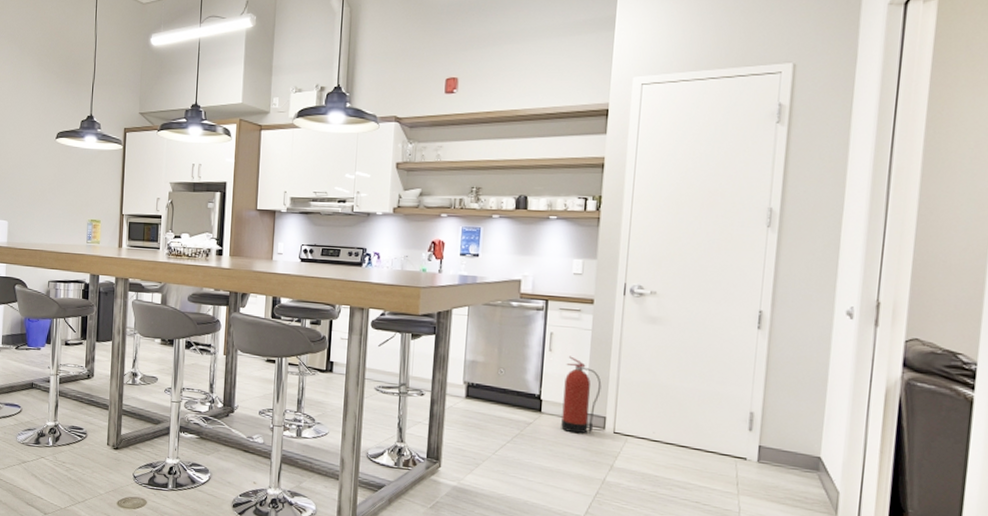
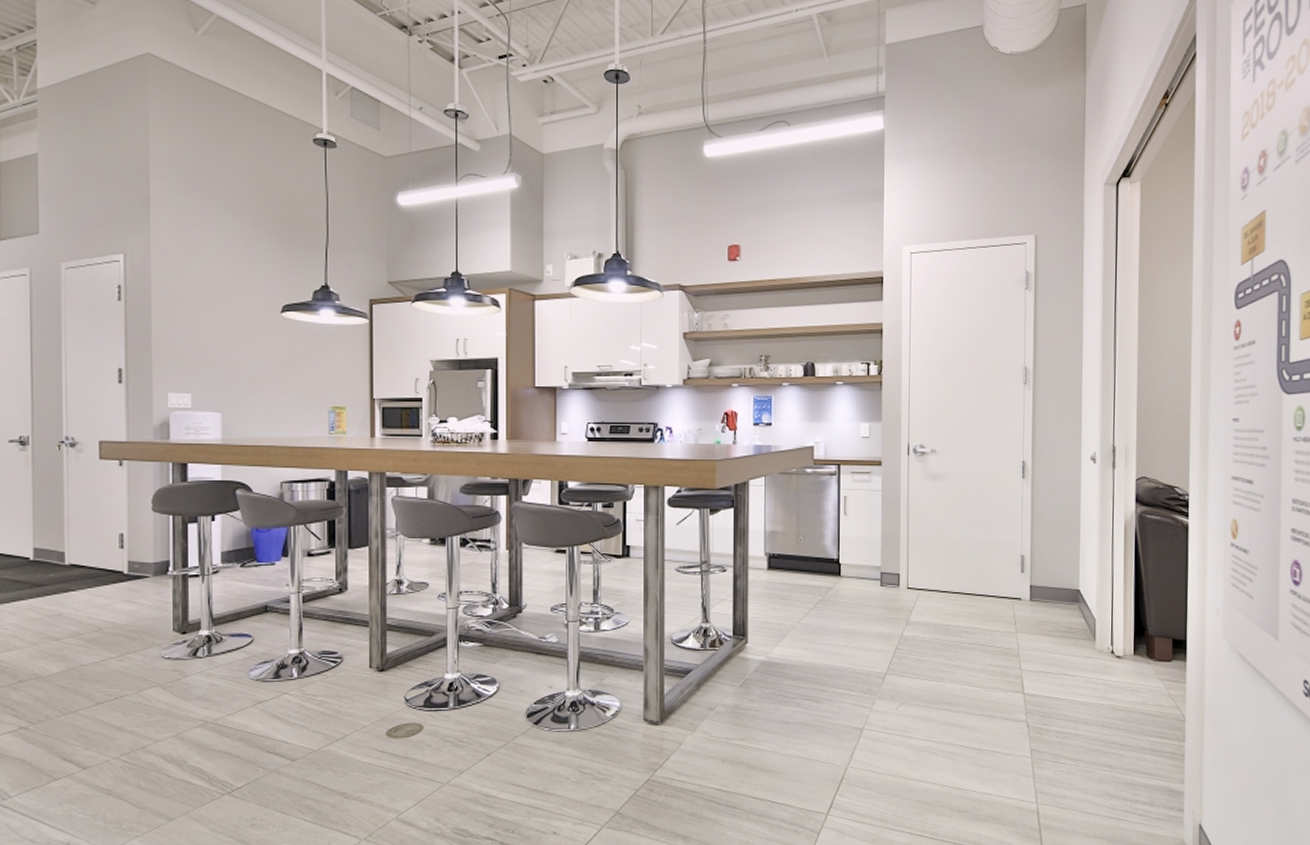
fire extinguisher: present [561,356,602,434] -> none [860,518,894,593]

